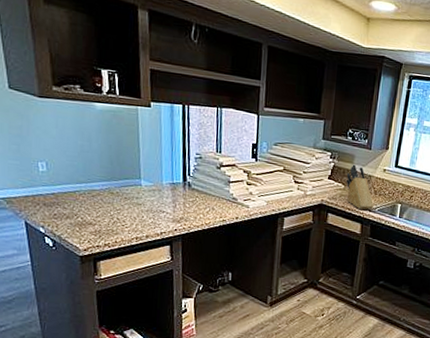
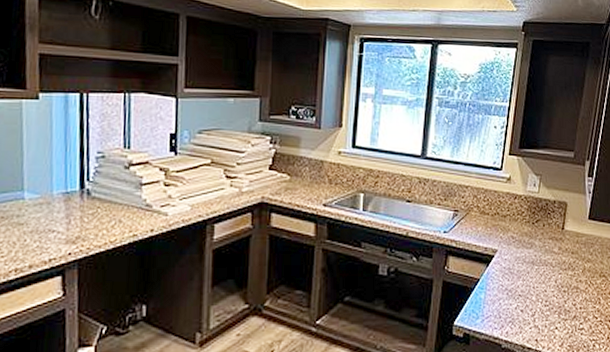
knife block: present [346,164,373,210] -> none [292,148,329,204]

